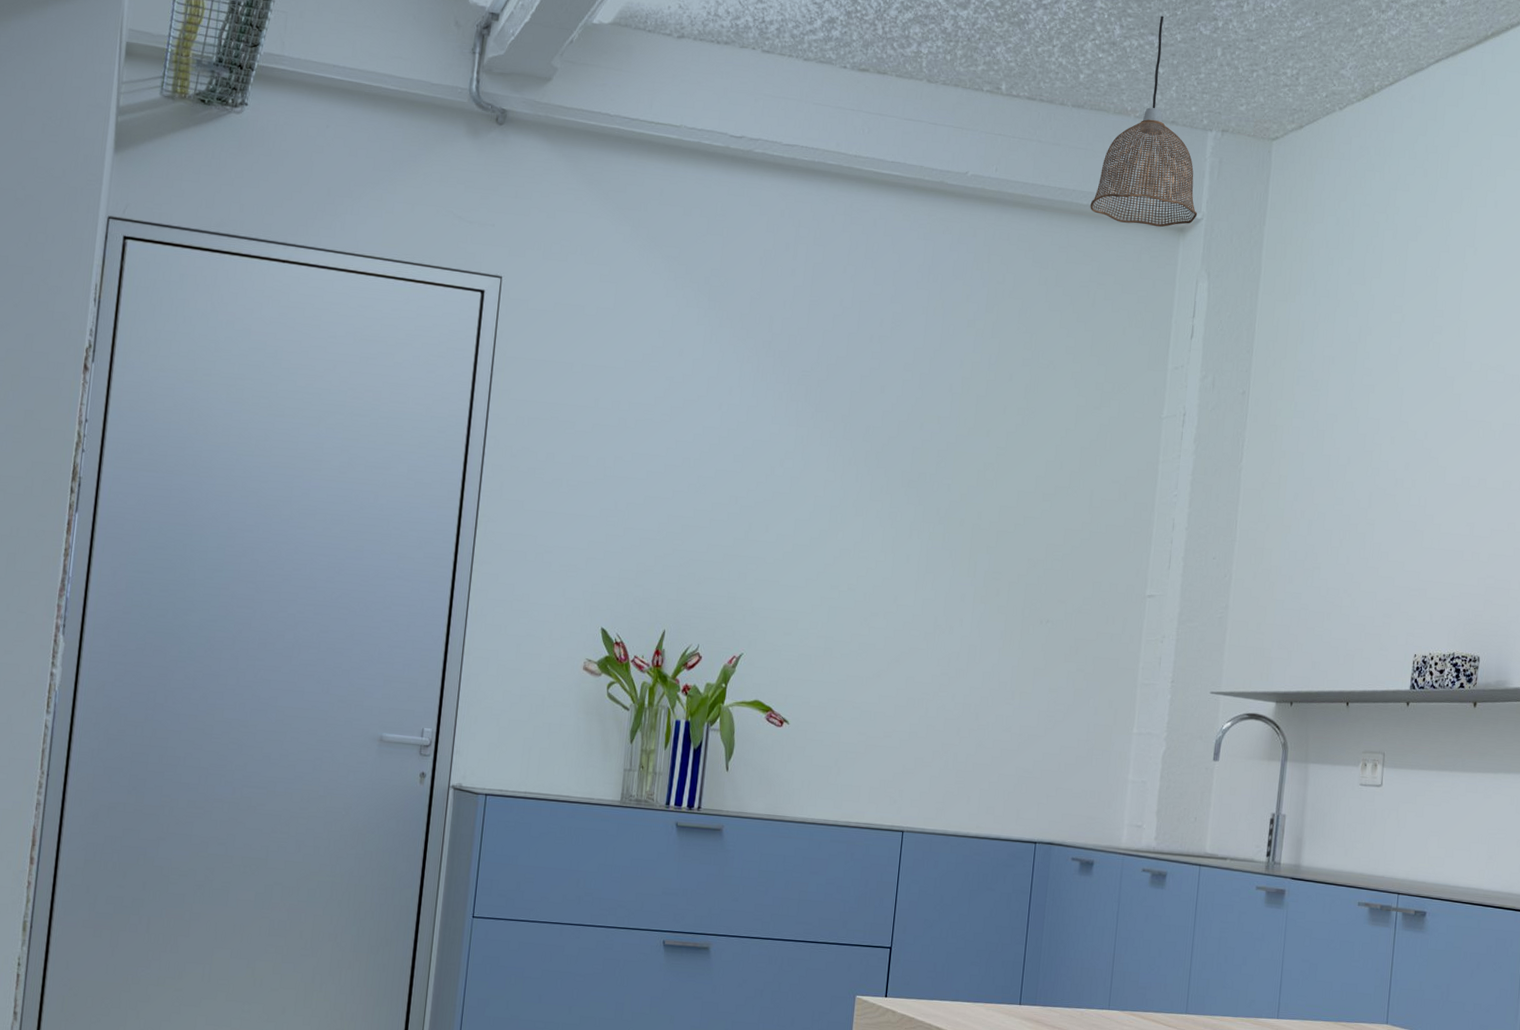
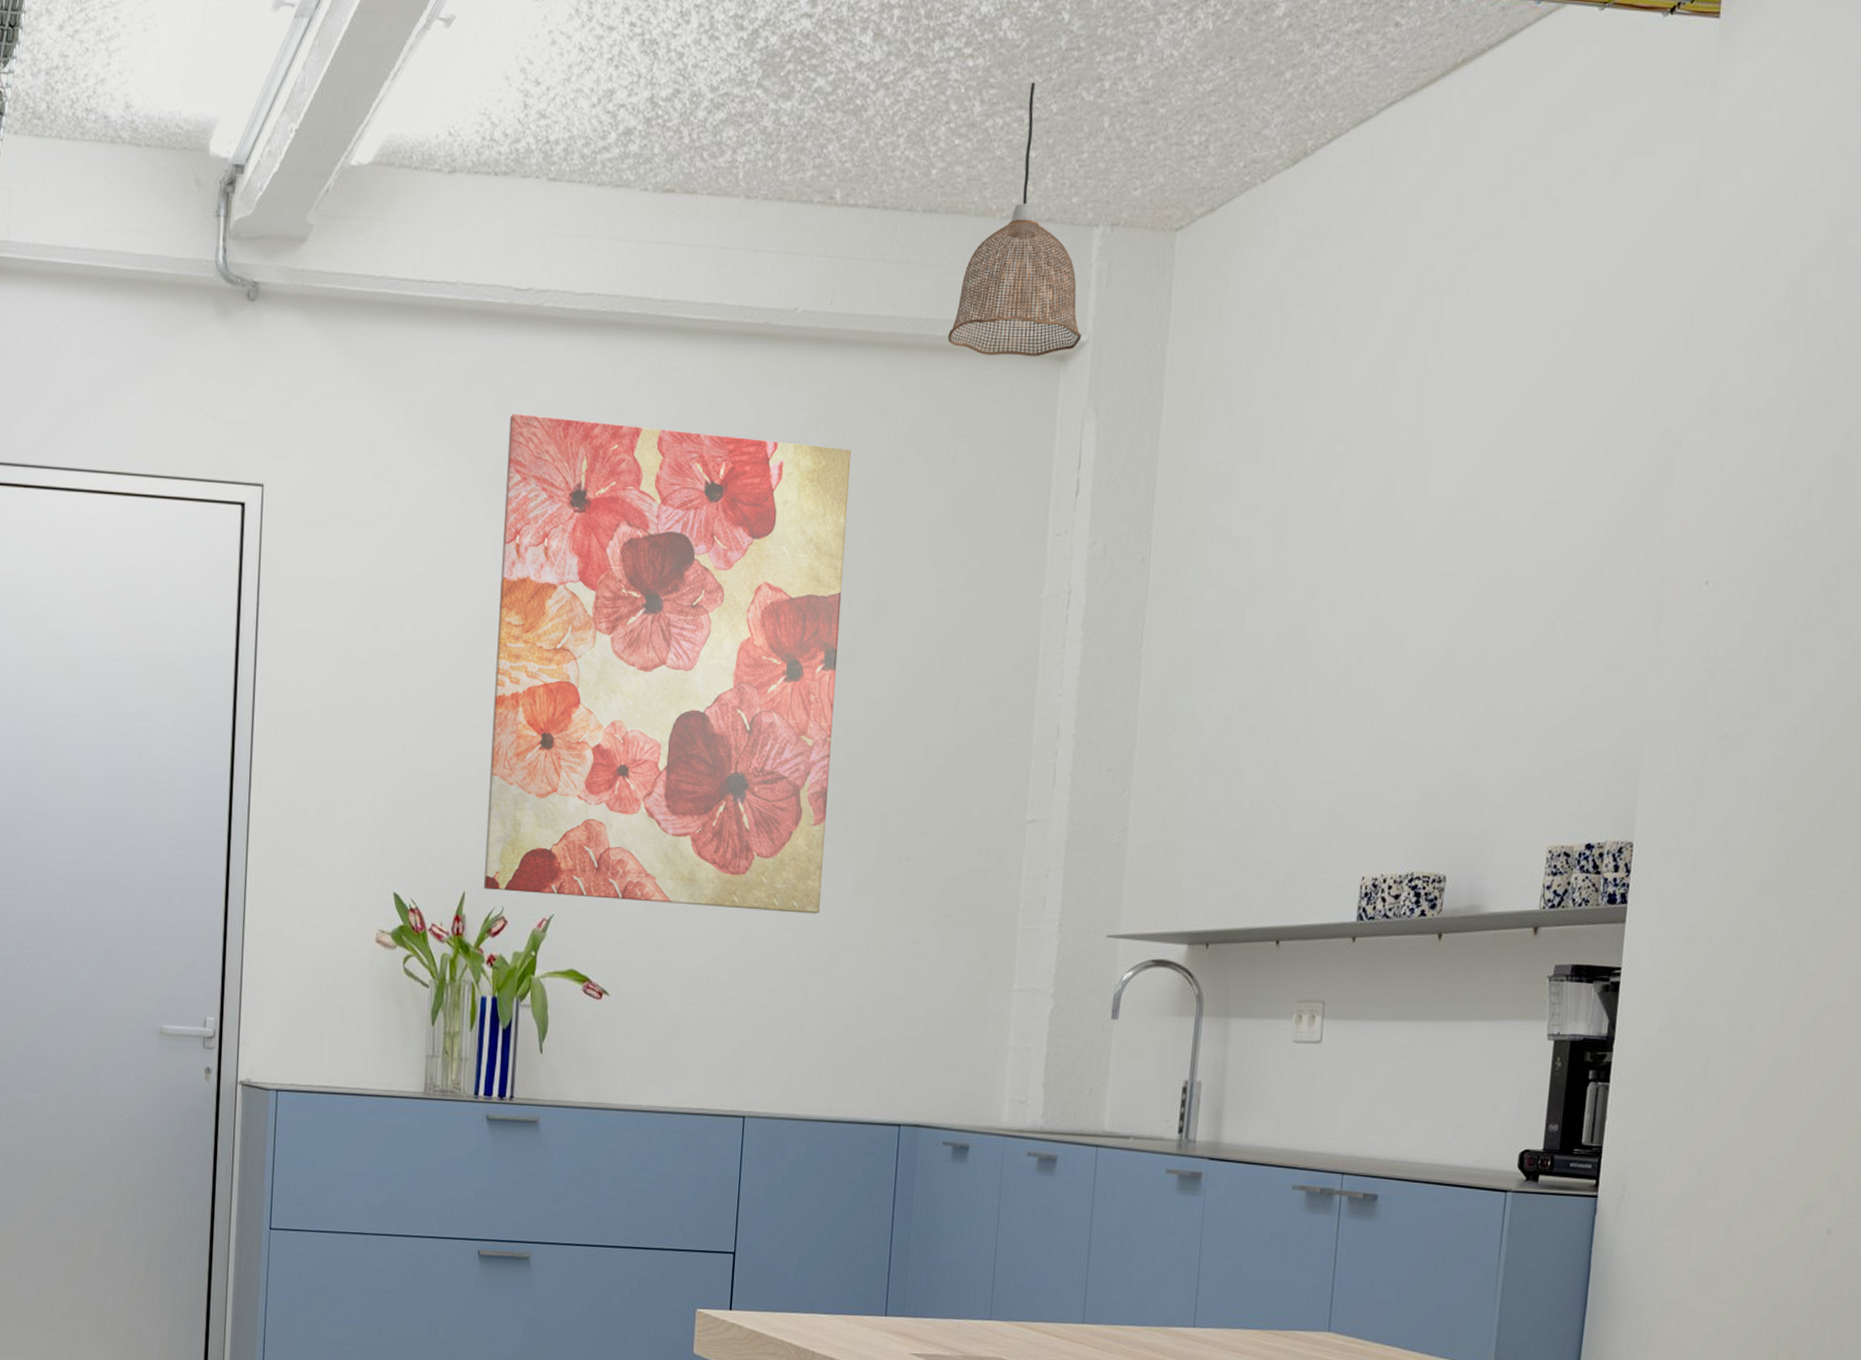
wall art: none [681,235,1010,664] -> present [483,413,852,914]

